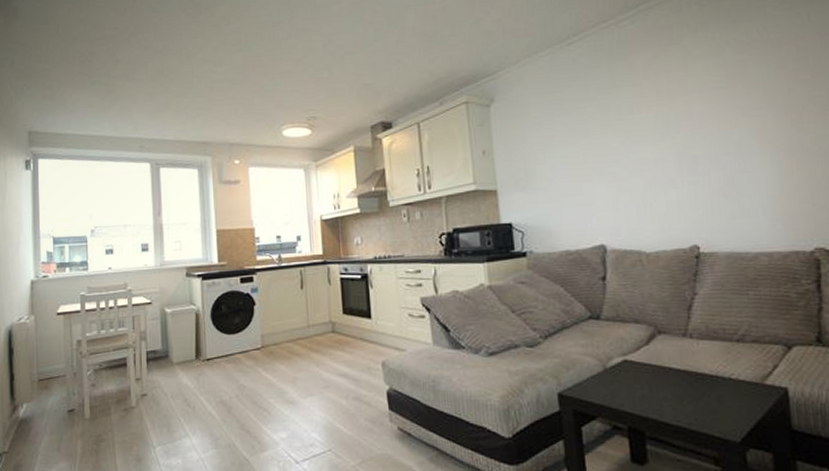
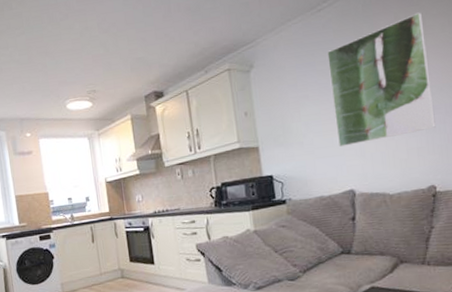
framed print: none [577,52,699,195] -> present [327,12,436,147]

